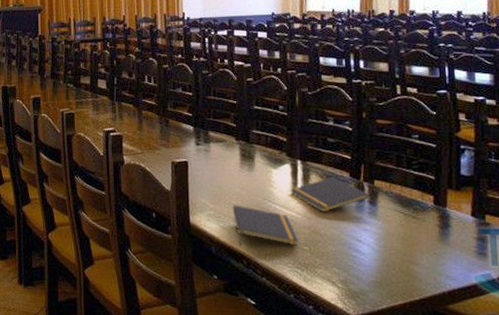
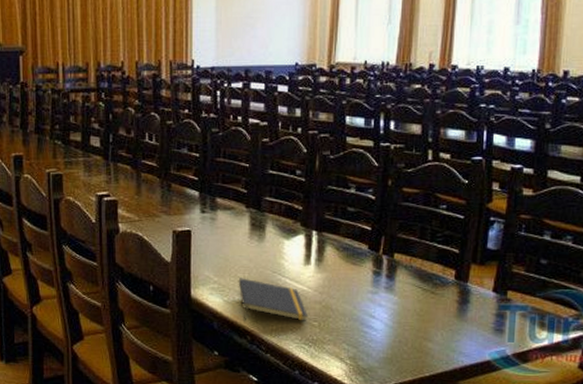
notepad: present [290,177,369,212] -> none [302,249,387,286]

